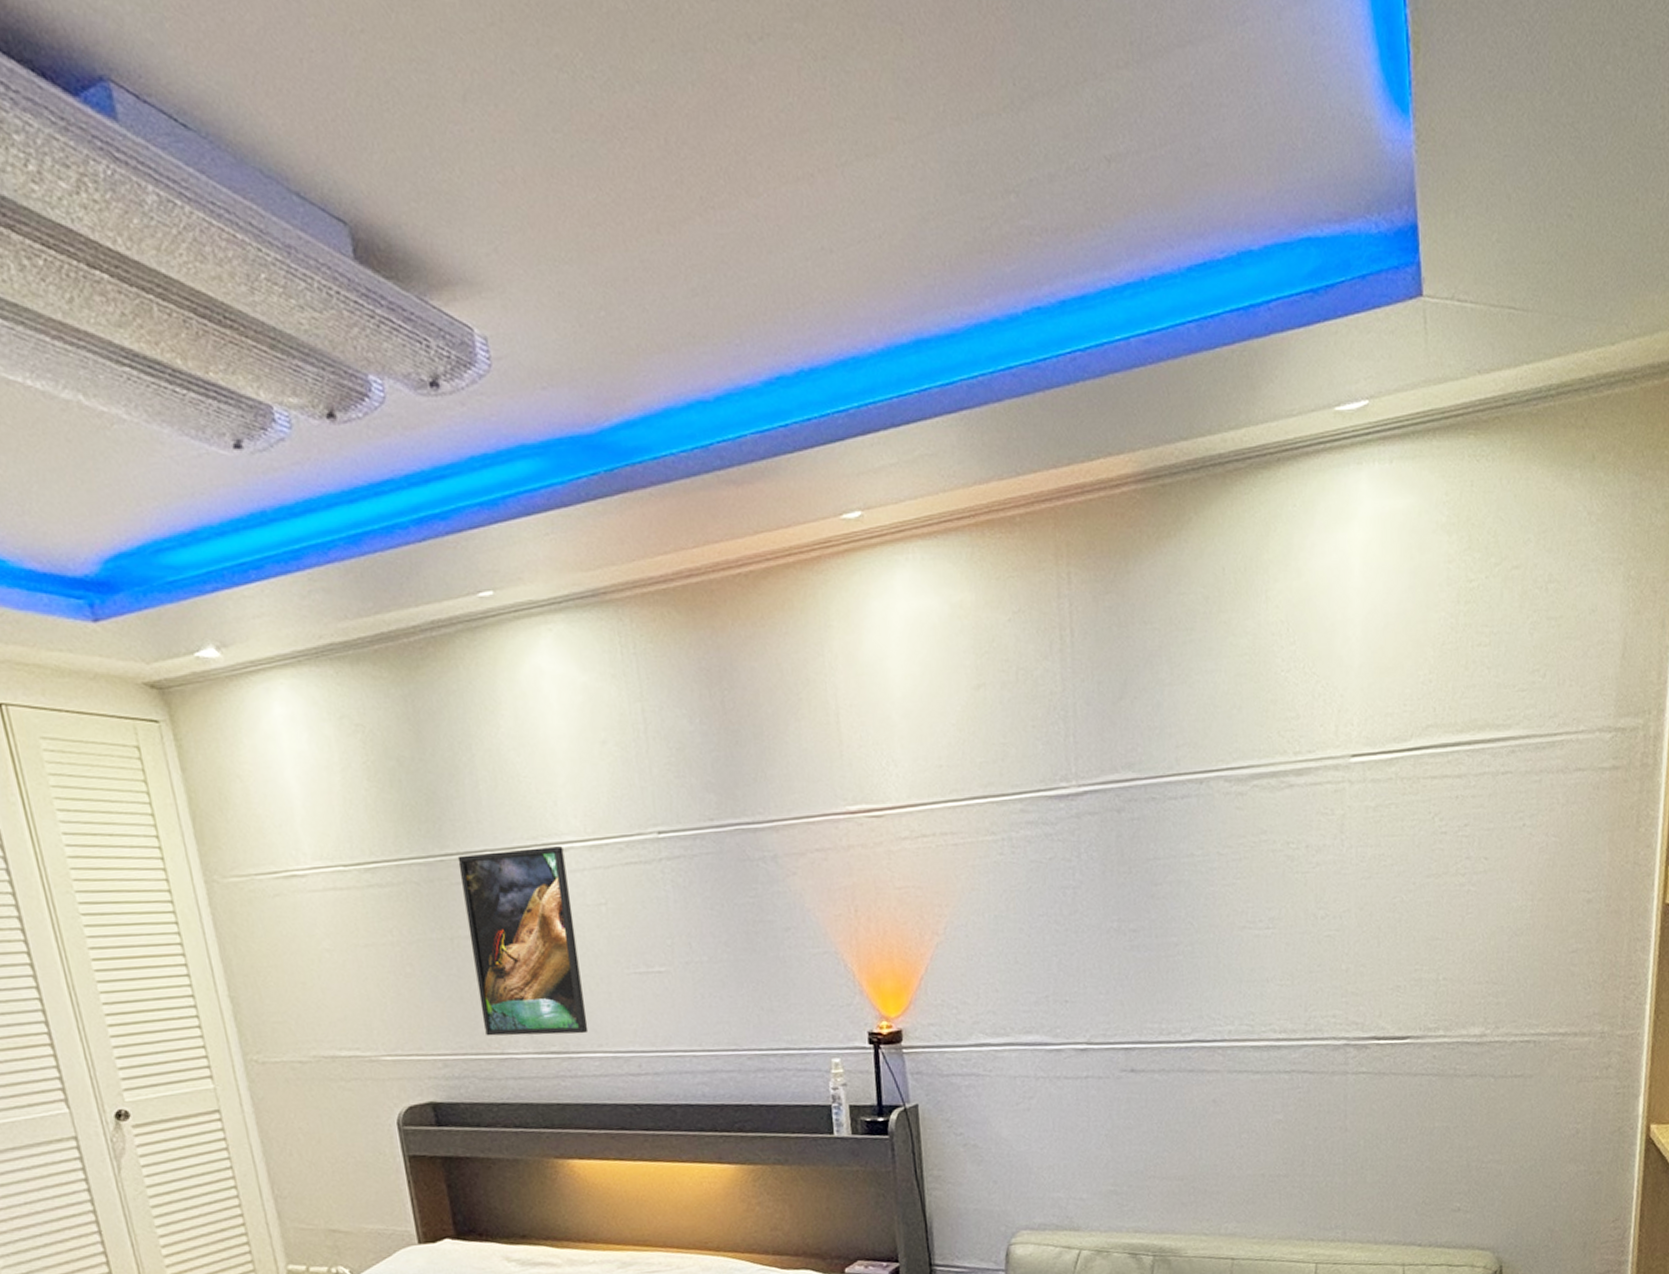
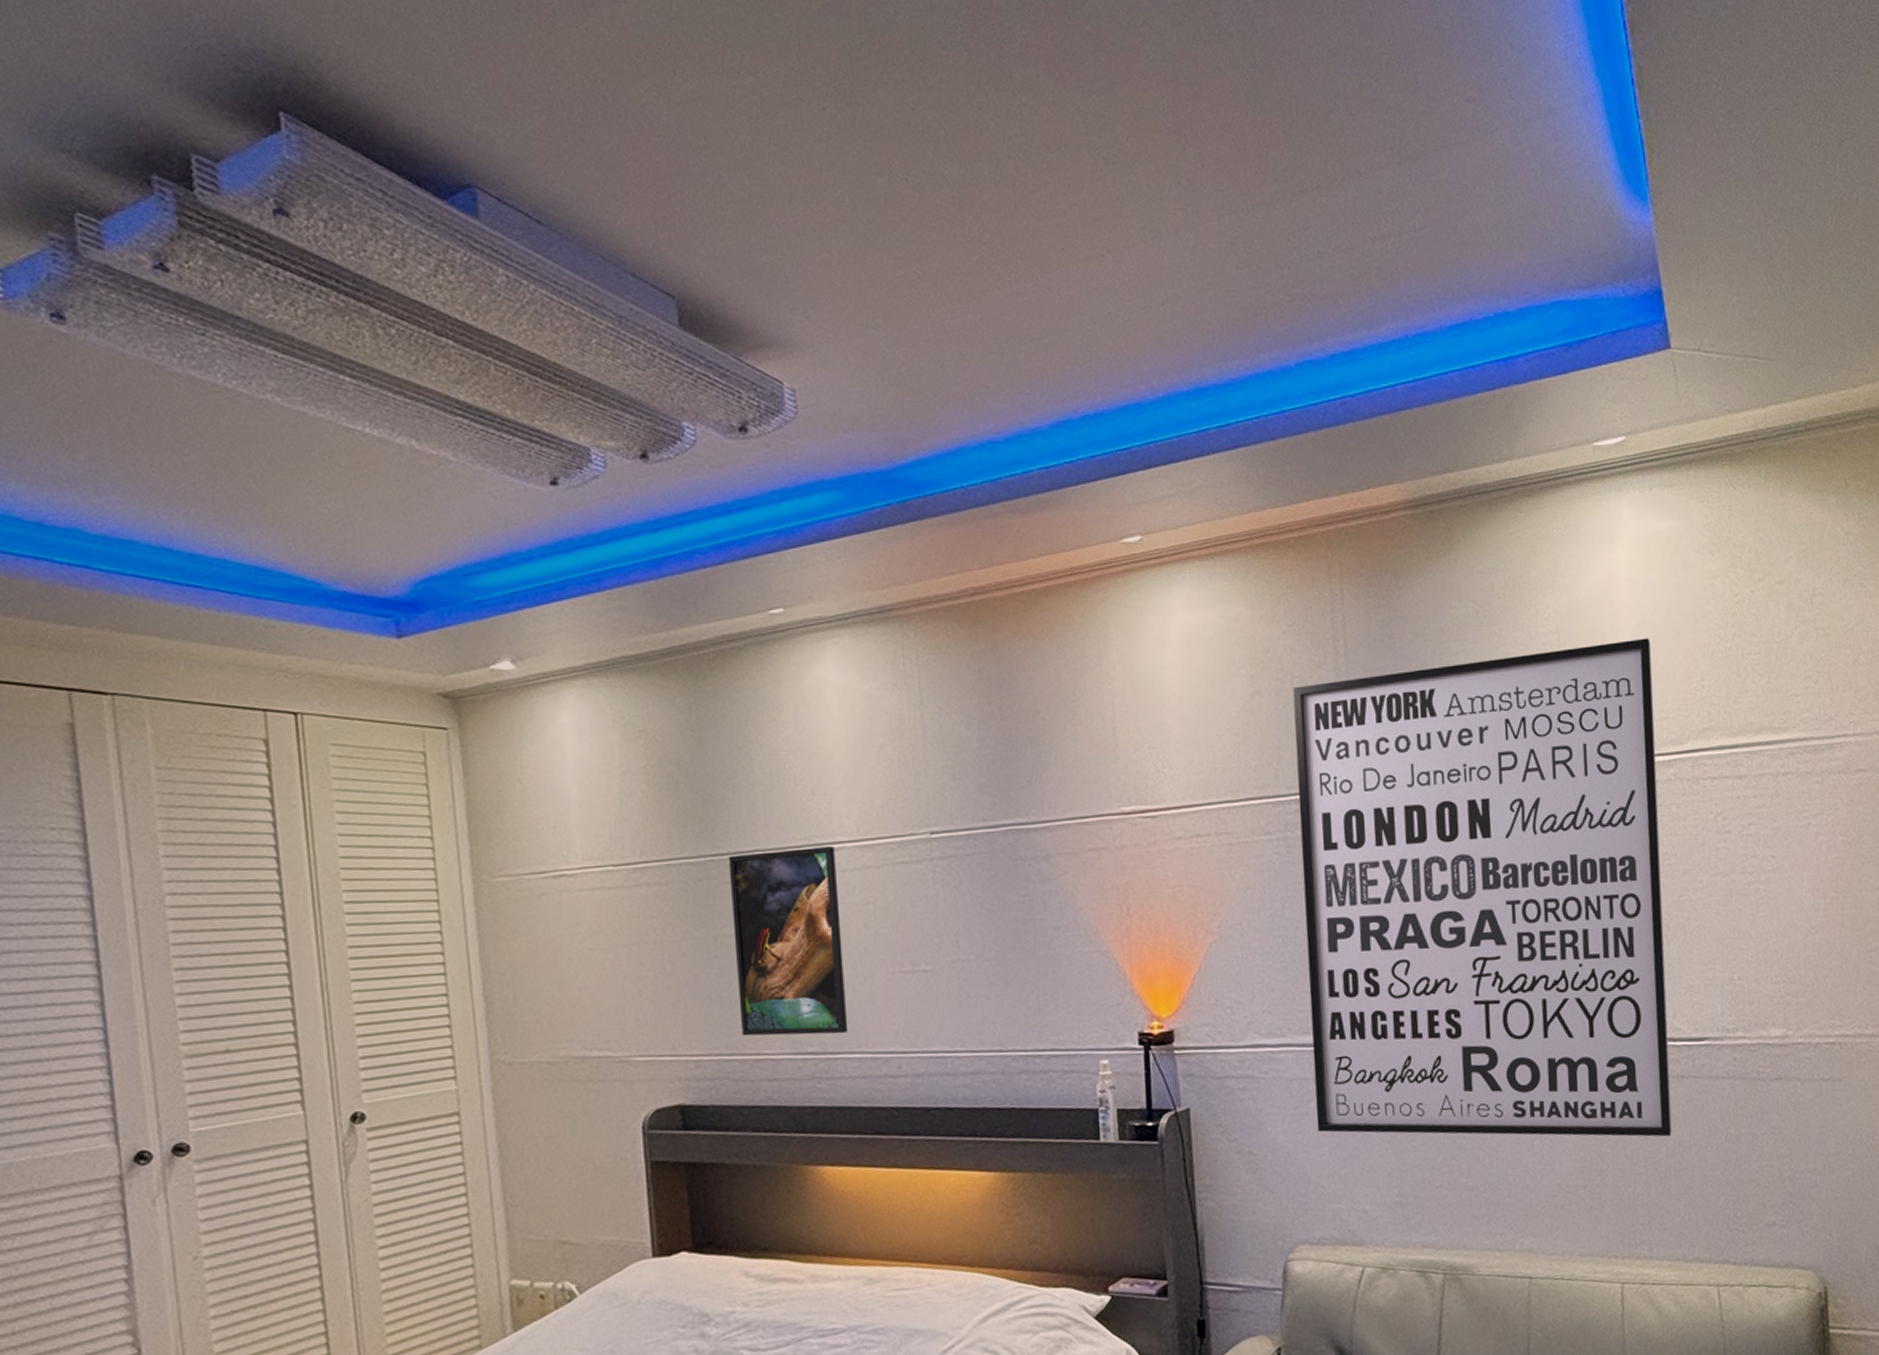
wall art: none [1018,628,1381,1130] -> present [1292,638,1672,1137]

